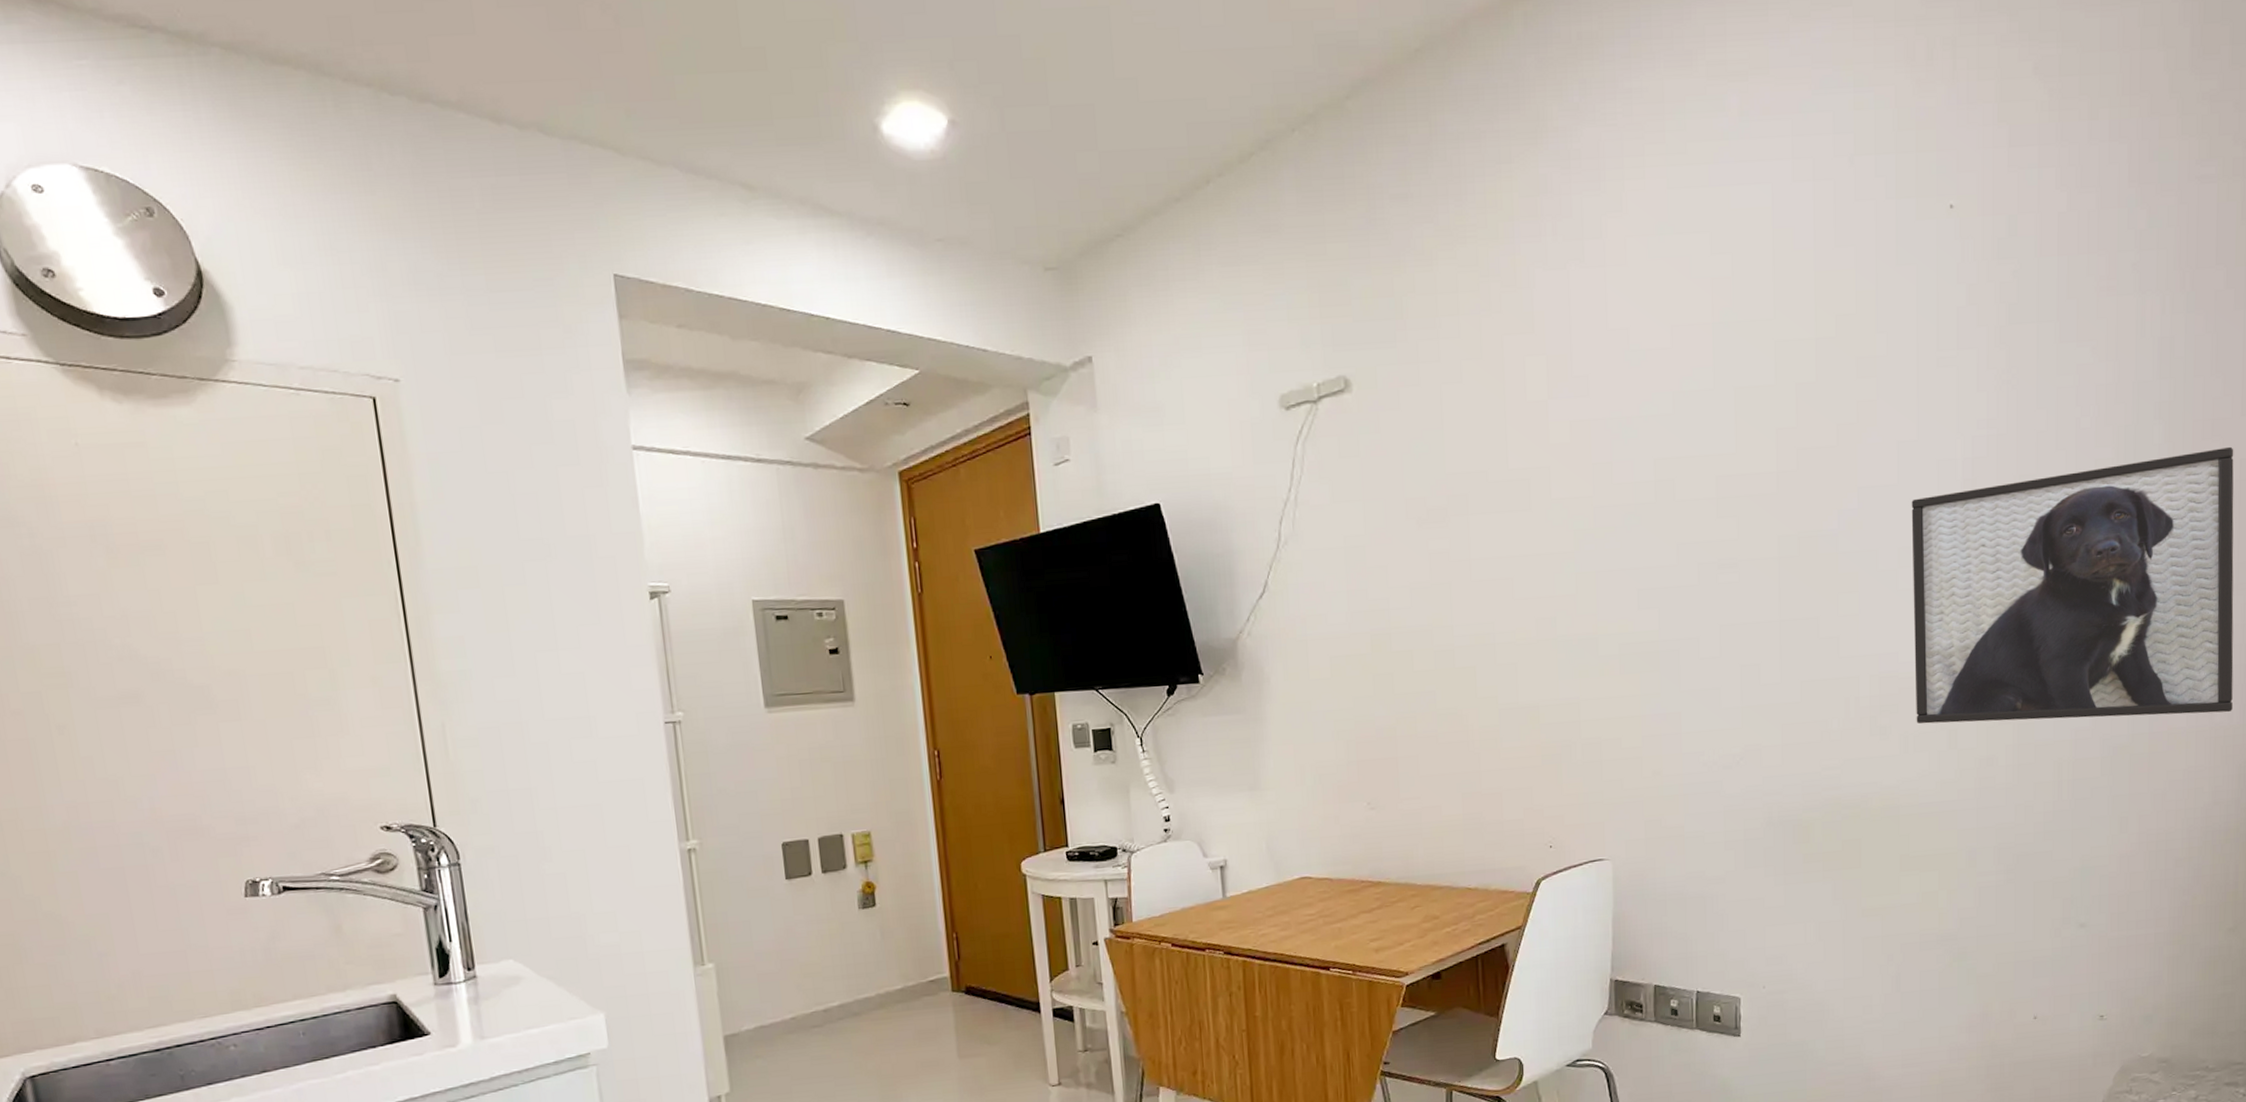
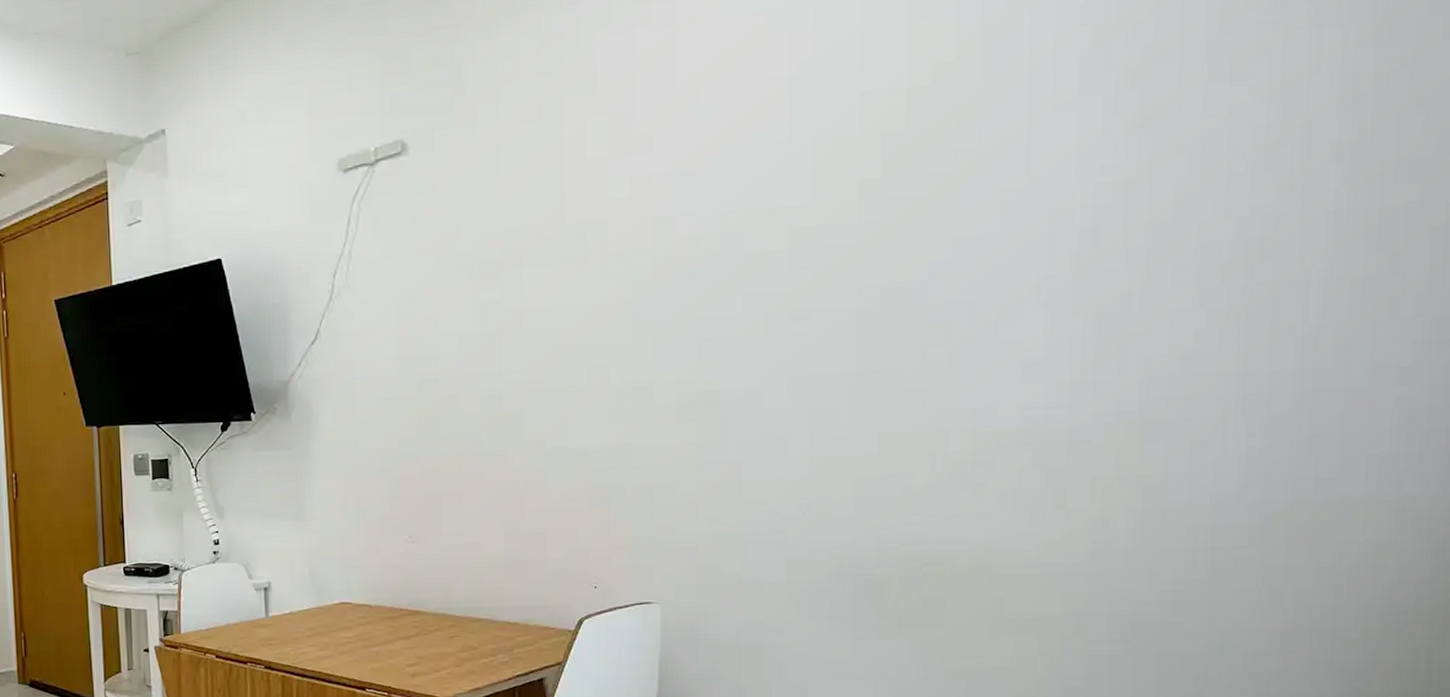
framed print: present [1911,446,2234,724] -> none [1015,189,1438,482]

